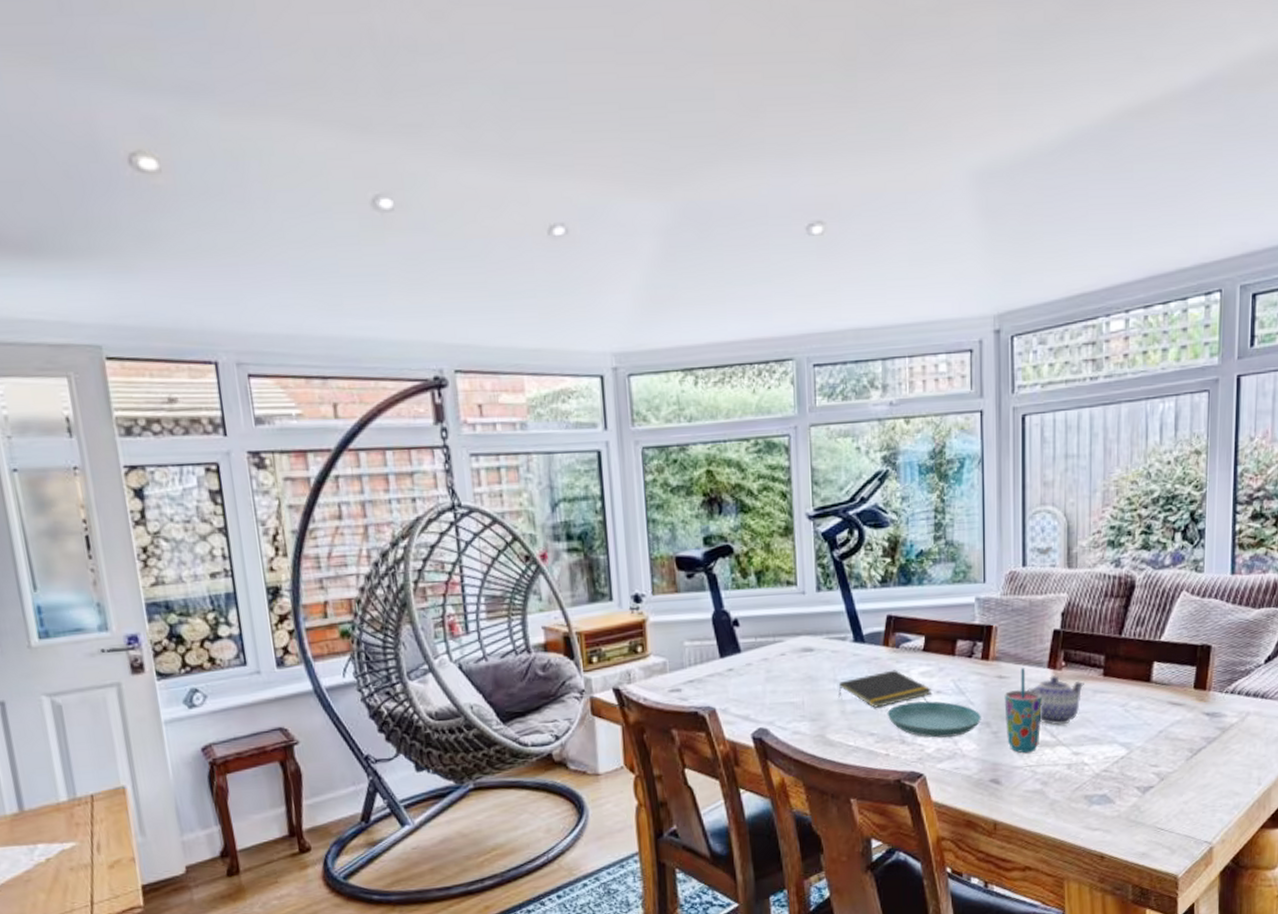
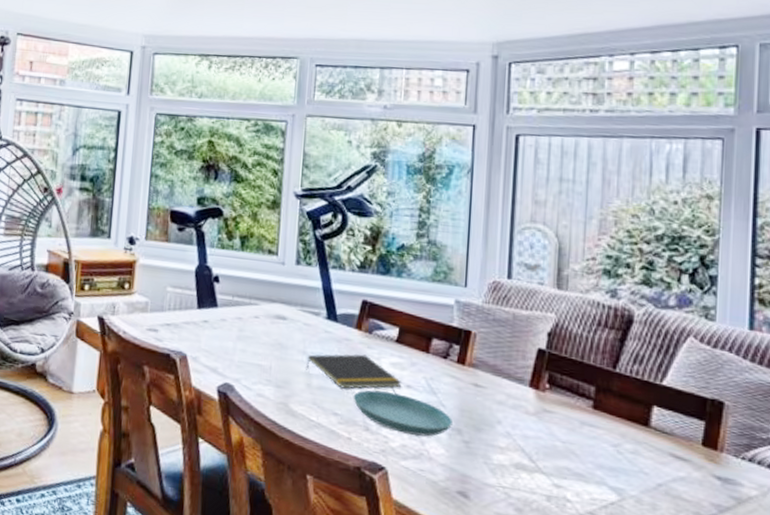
cup: present [1004,668,1042,753] -> none [479,381,521,473]
teapot: present [1028,675,1084,725] -> none [505,395,570,452]

